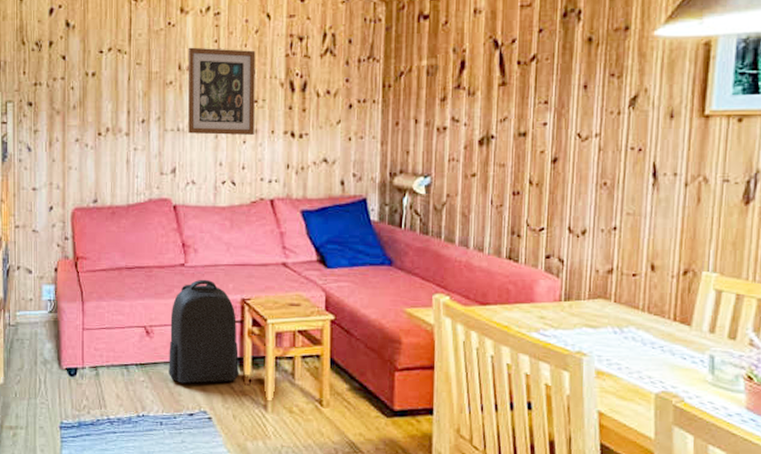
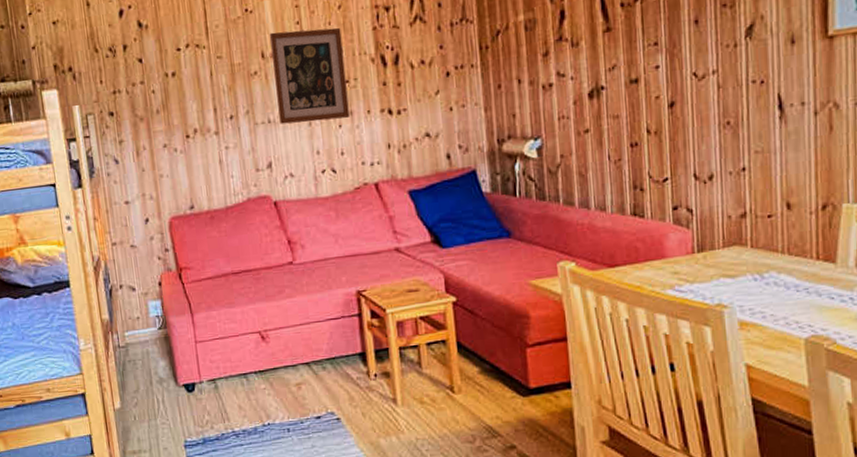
backpack: present [169,279,240,384] -> none [284,275,364,386]

